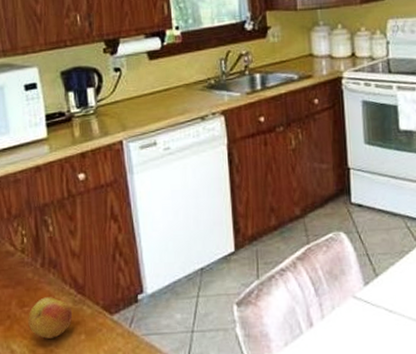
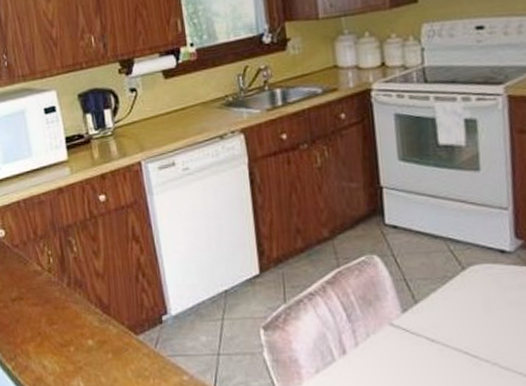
fruit: present [28,297,72,339] -> none [57,316,99,356]

